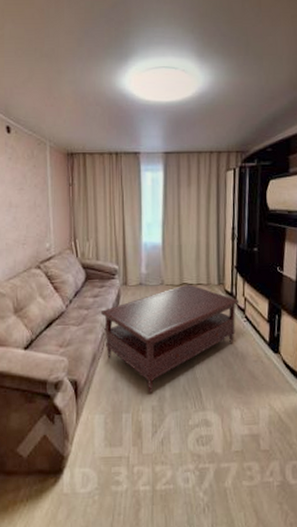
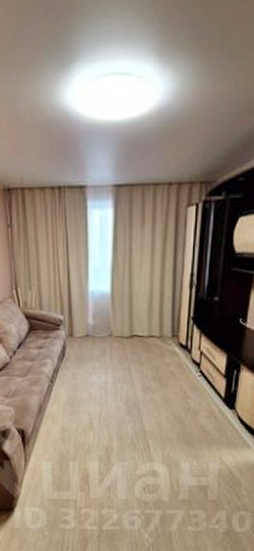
coffee table: present [100,284,240,393] -> none [45,336,195,444]

